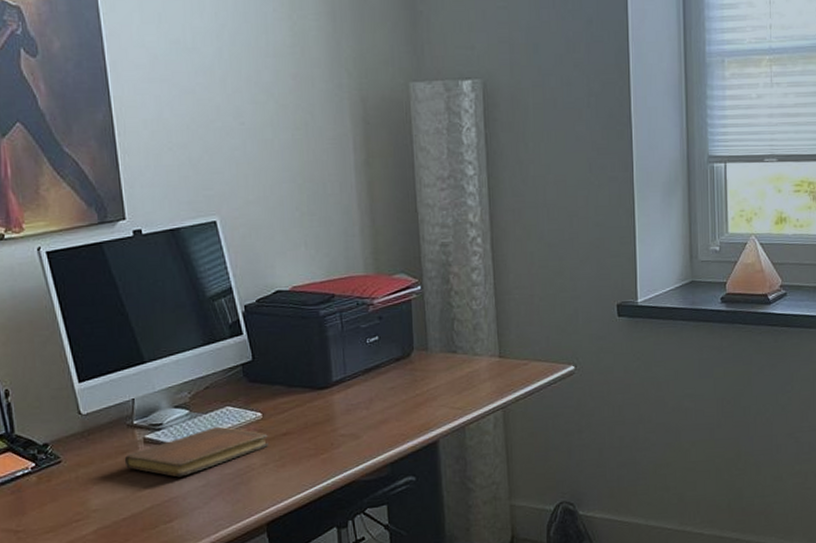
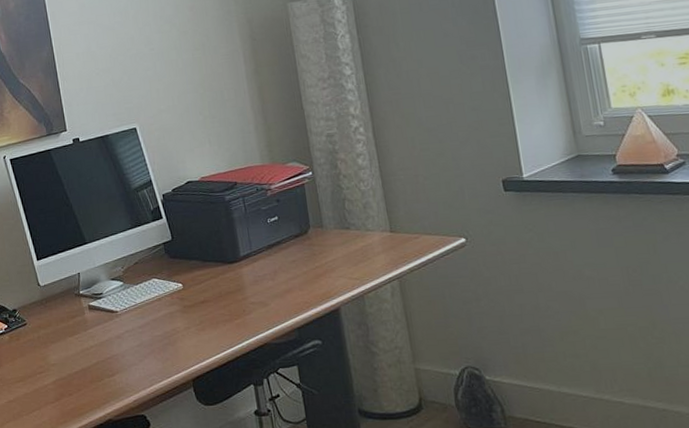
notebook: present [124,426,268,478] -> none [74,295,190,338]

